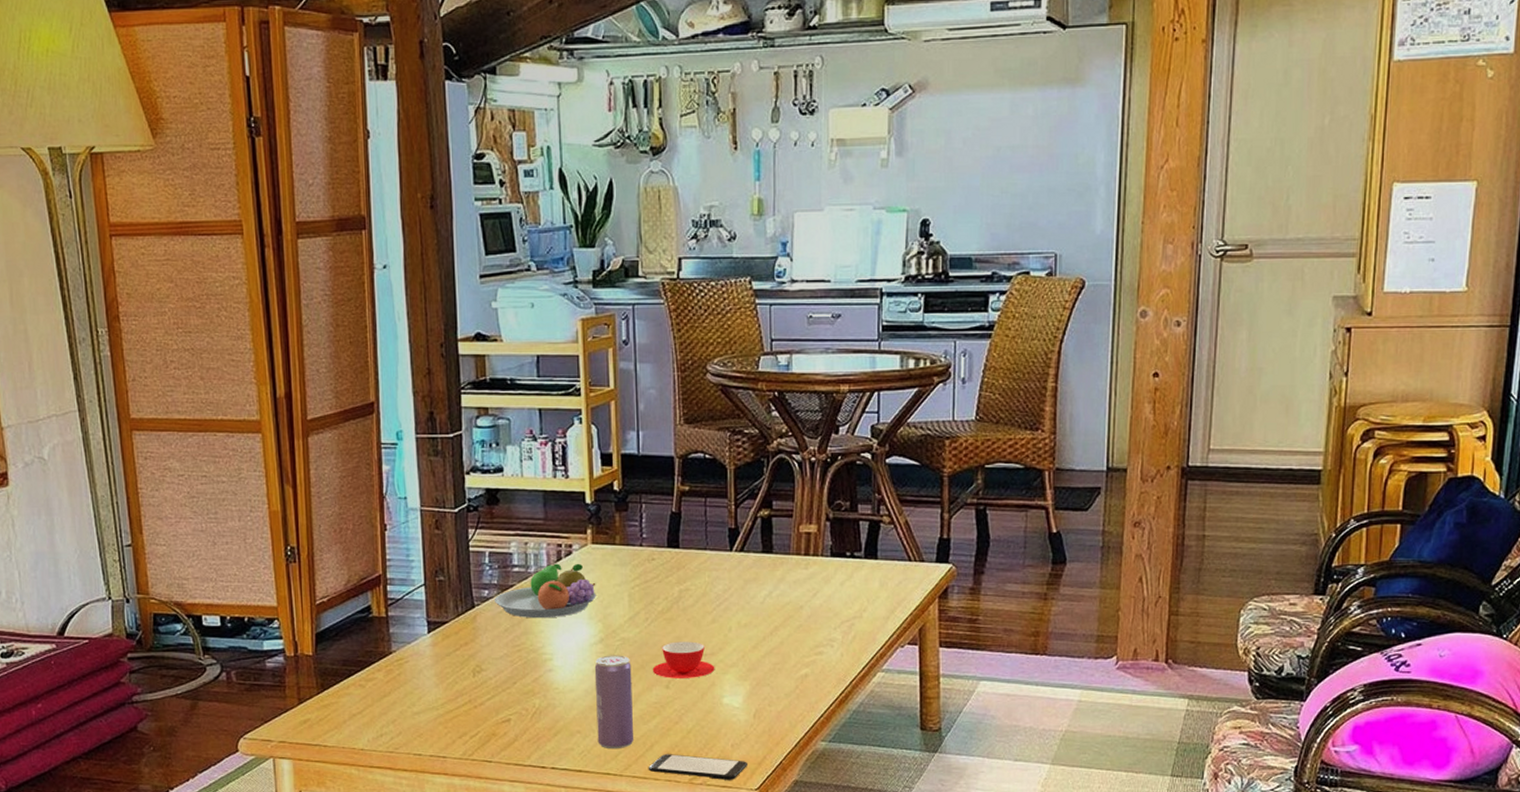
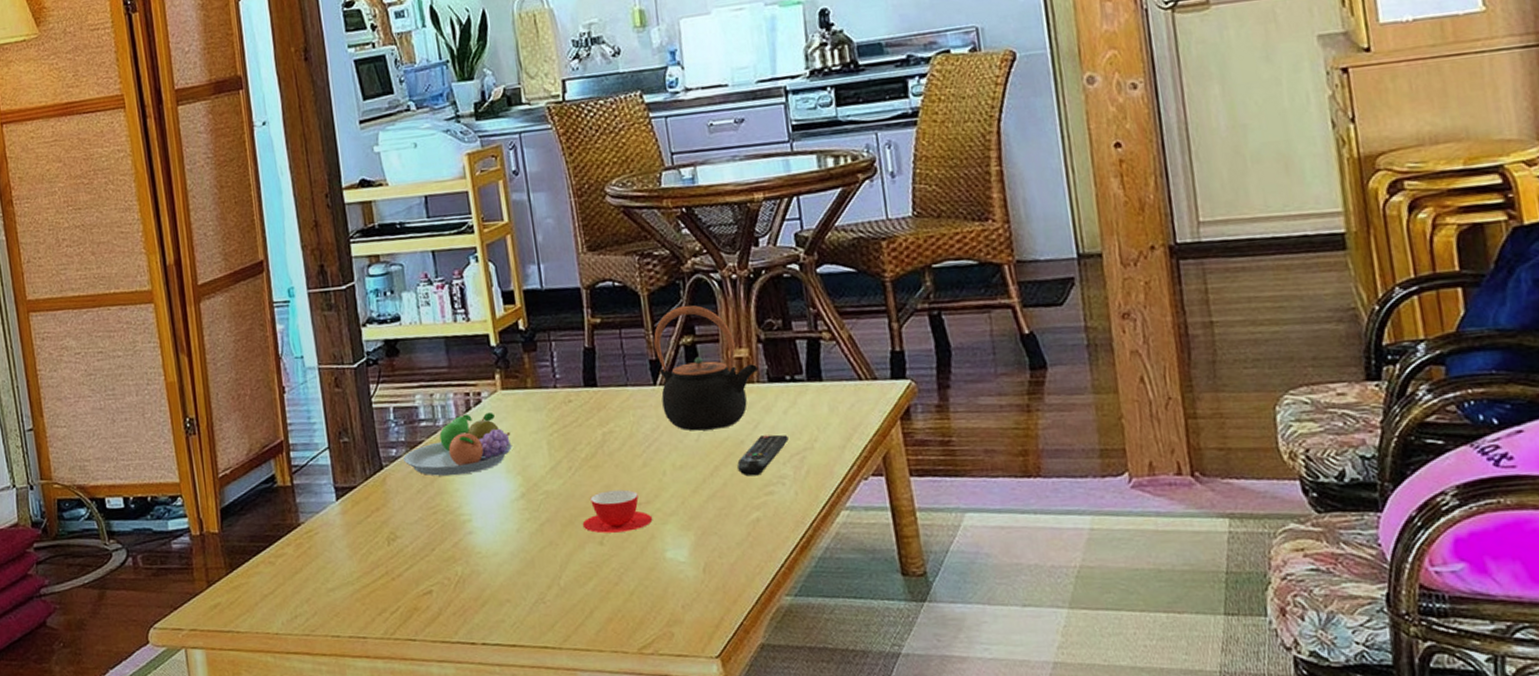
beverage can: present [594,655,634,750] -> none [518,510,571,619]
smartphone: present [648,754,747,780] -> none [589,620,703,648]
teapot: none [735,481,824,594] -> present [653,305,759,431]
remote control: none [795,603,841,638] -> present [737,434,789,476]

